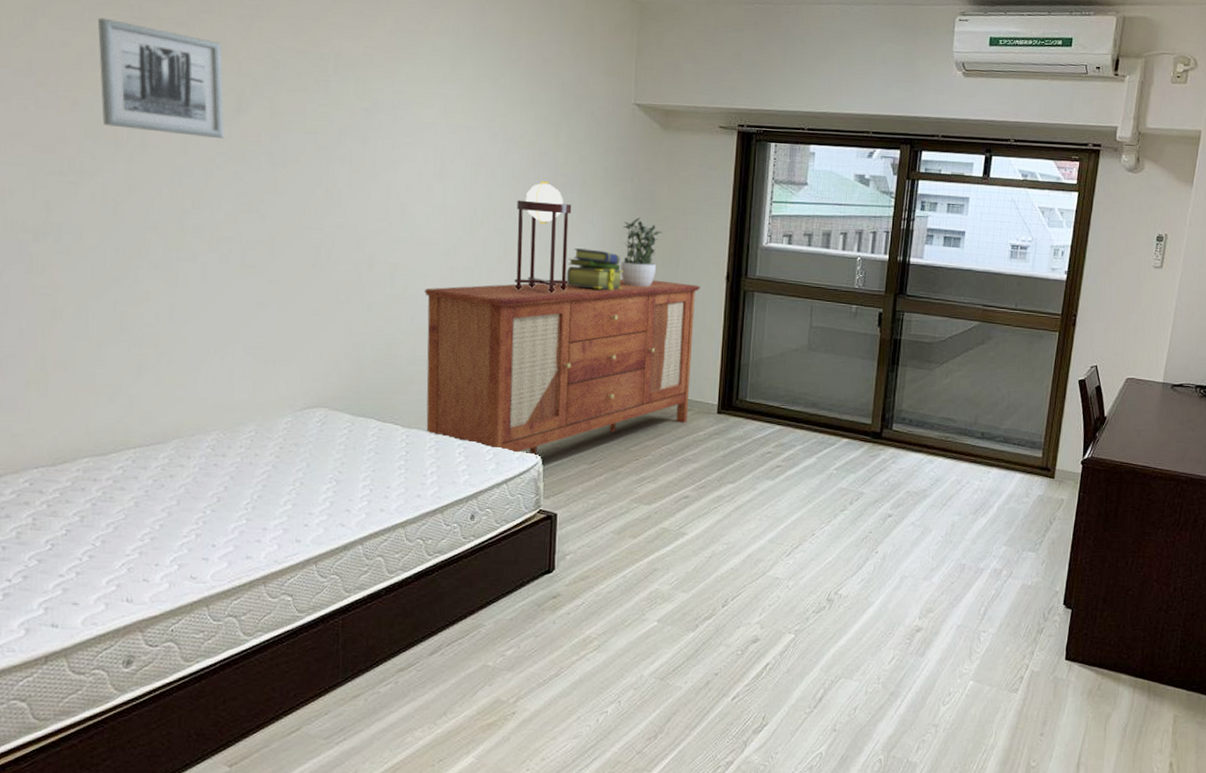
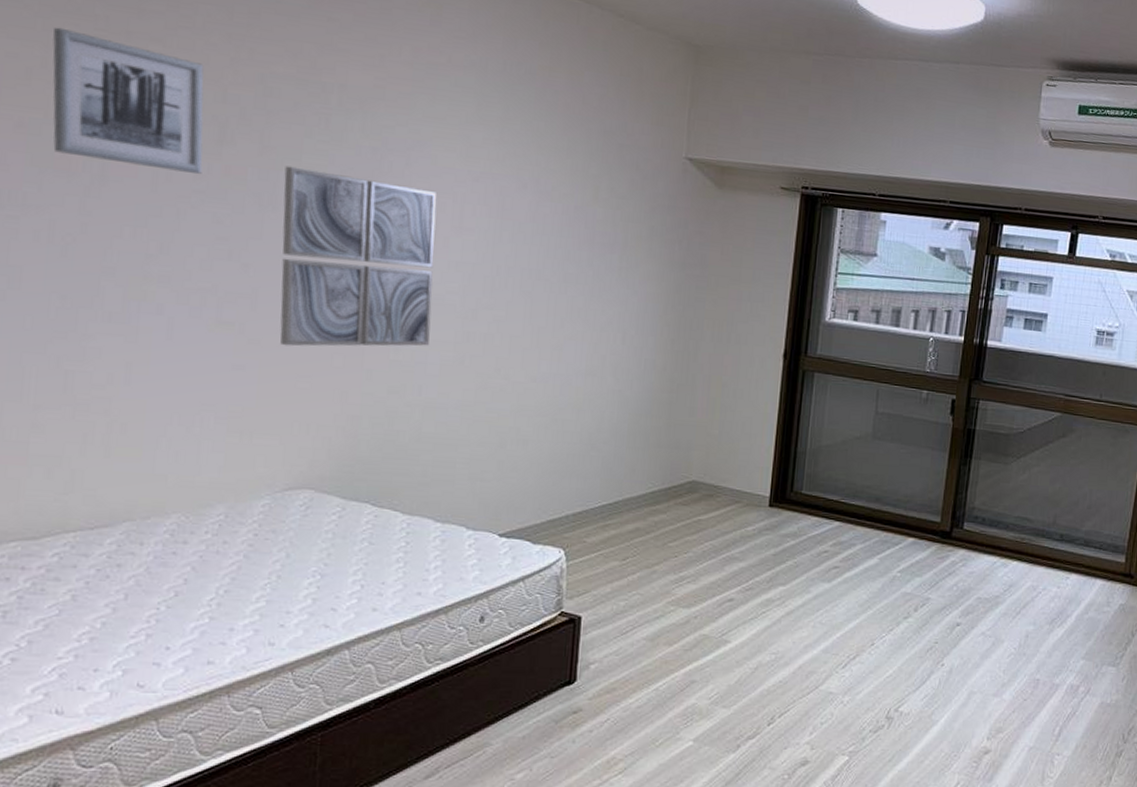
wall art: none [292,128,421,285] -> present [279,165,437,347]
sideboard: present [425,278,700,456] -> none [431,352,754,550]
table lamp: present [514,181,572,294] -> none [540,239,611,367]
stack of books: present [566,248,623,290] -> none [601,316,667,365]
potted plant: present [621,217,662,287] -> none [664,284,713,363]

